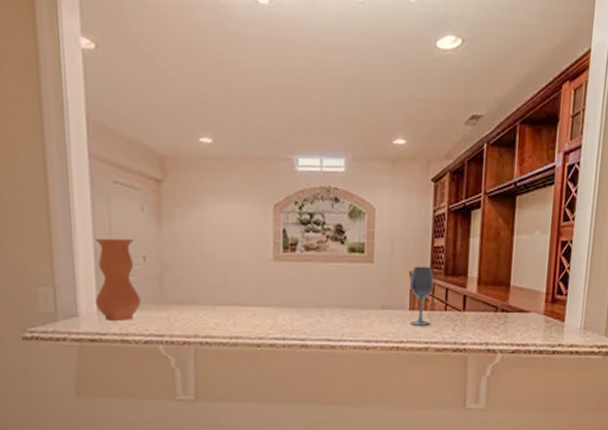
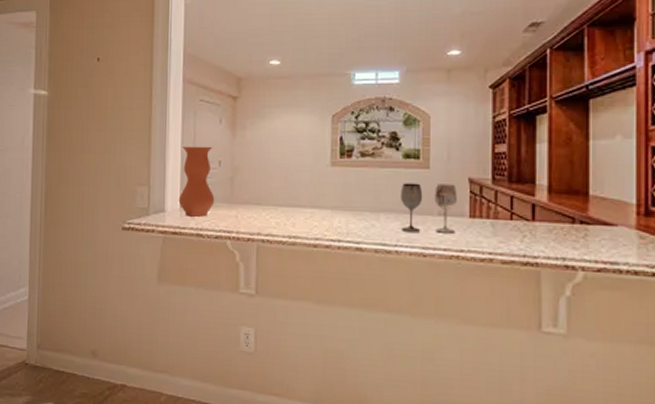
wineglass: none [344,277,399,327] -> present [400,183,457,234]
wineglass: present [410,266,434,326] -> none [470,172,496,235]

